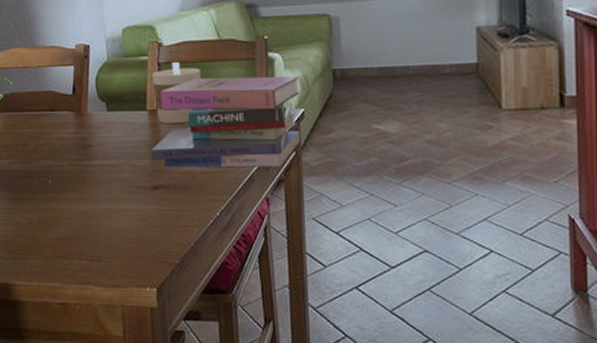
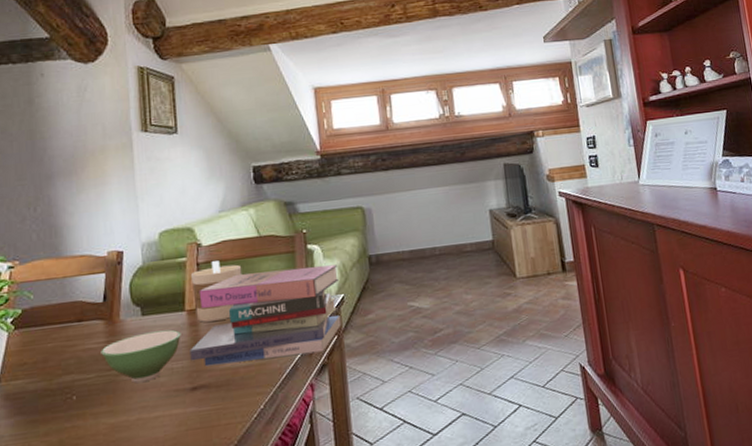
bowl: none [71,127,143,176] -> present [101,329,181,384]

